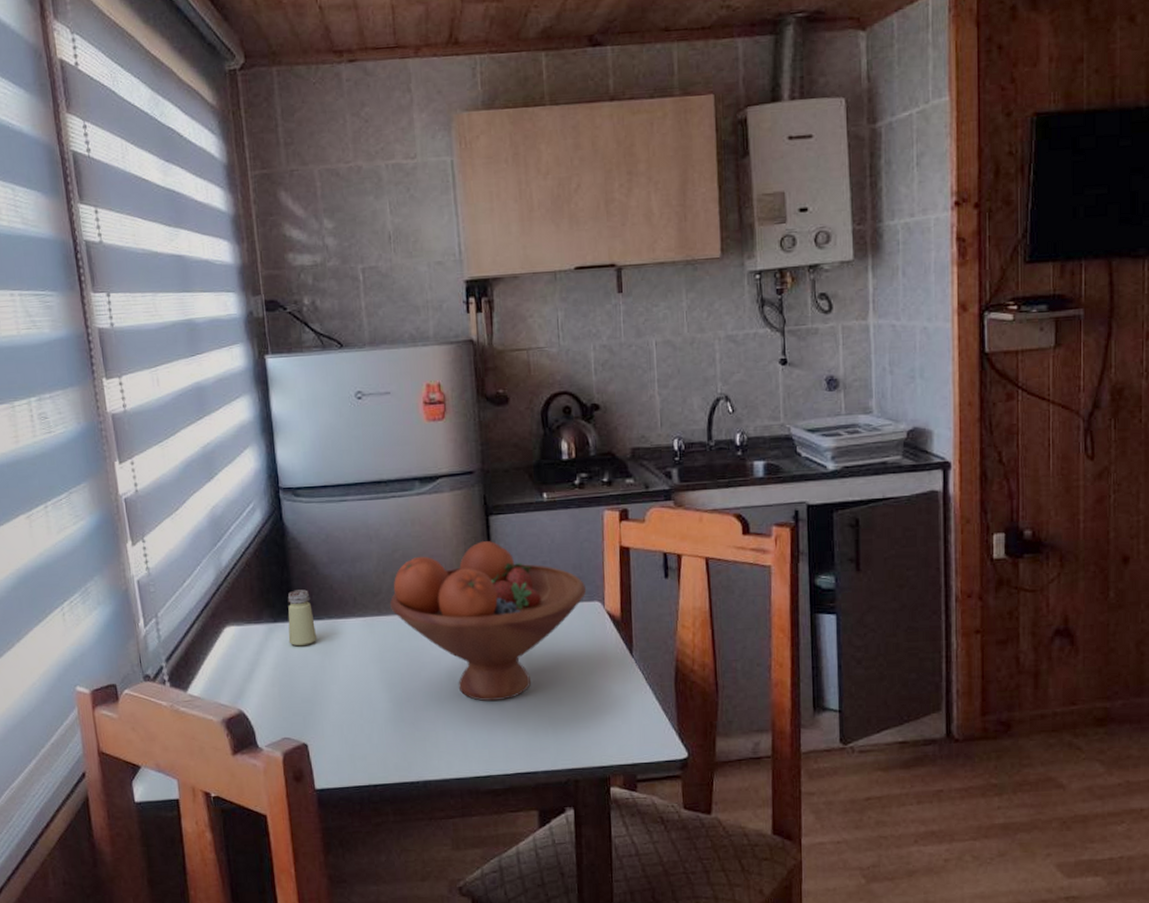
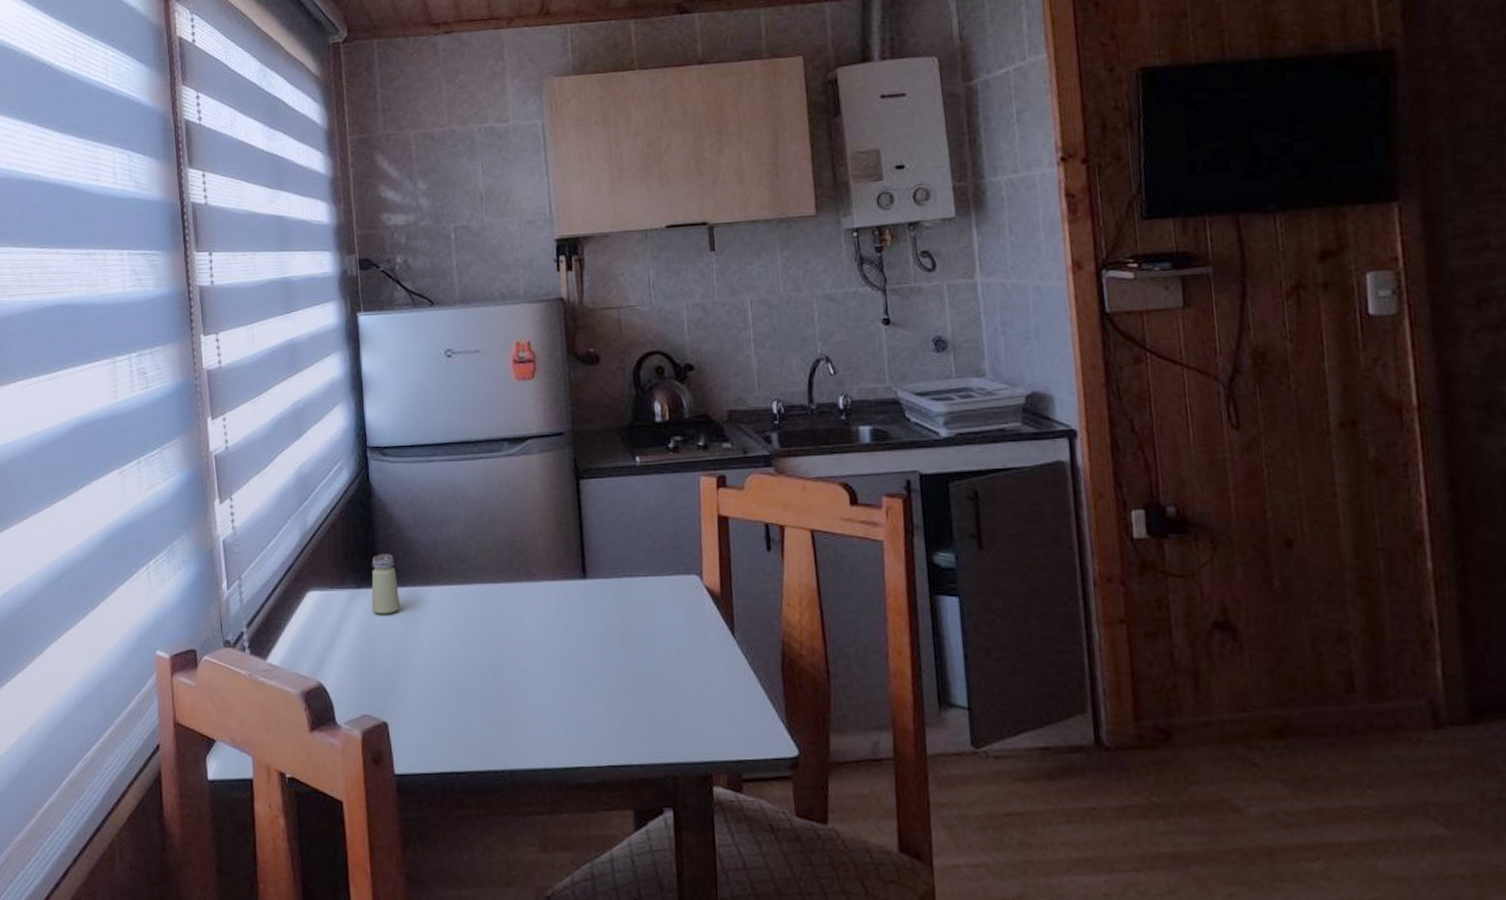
fruit bowl: present [390,541,587,702] -> none [476,507,683,683]

